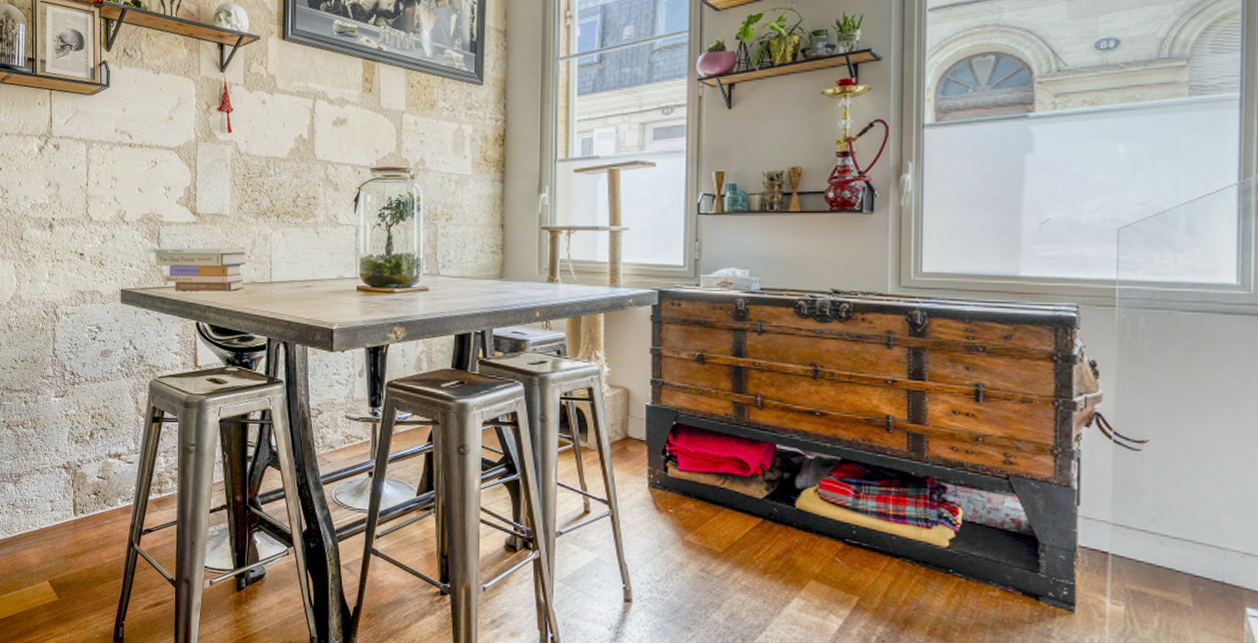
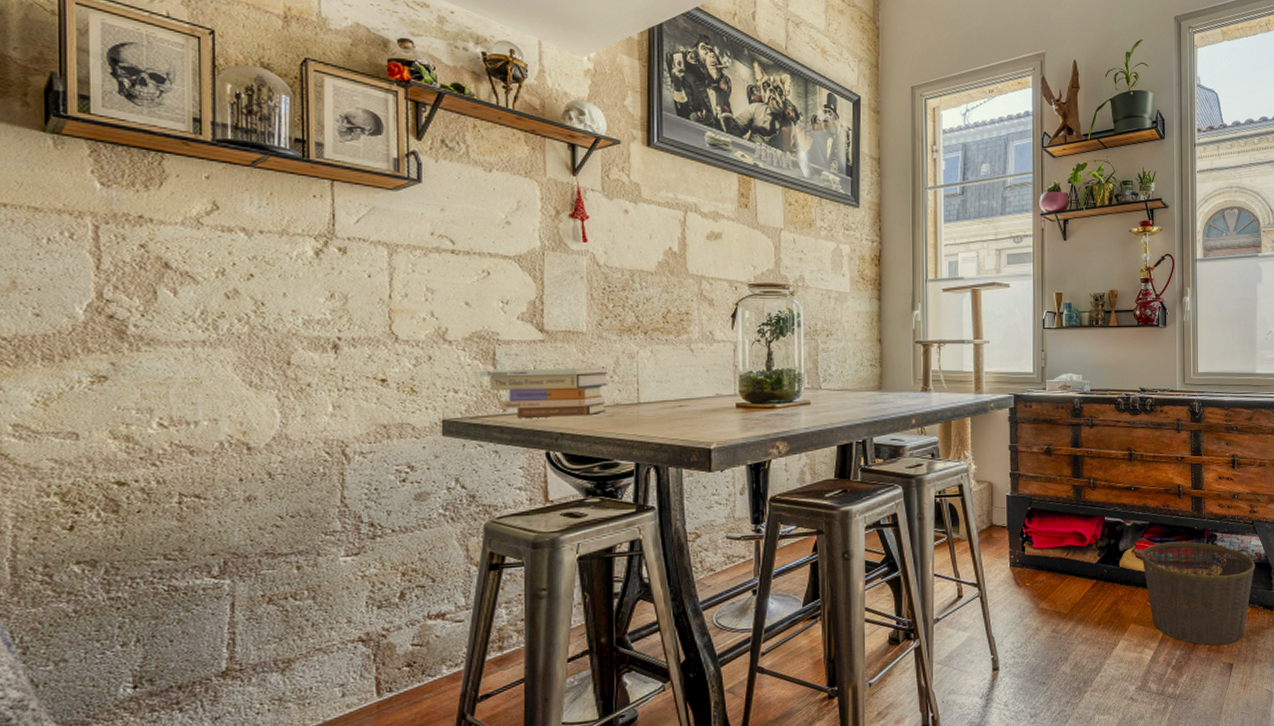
basket: none [826,485,1012,632] -> present [1140,541,1256,646]

